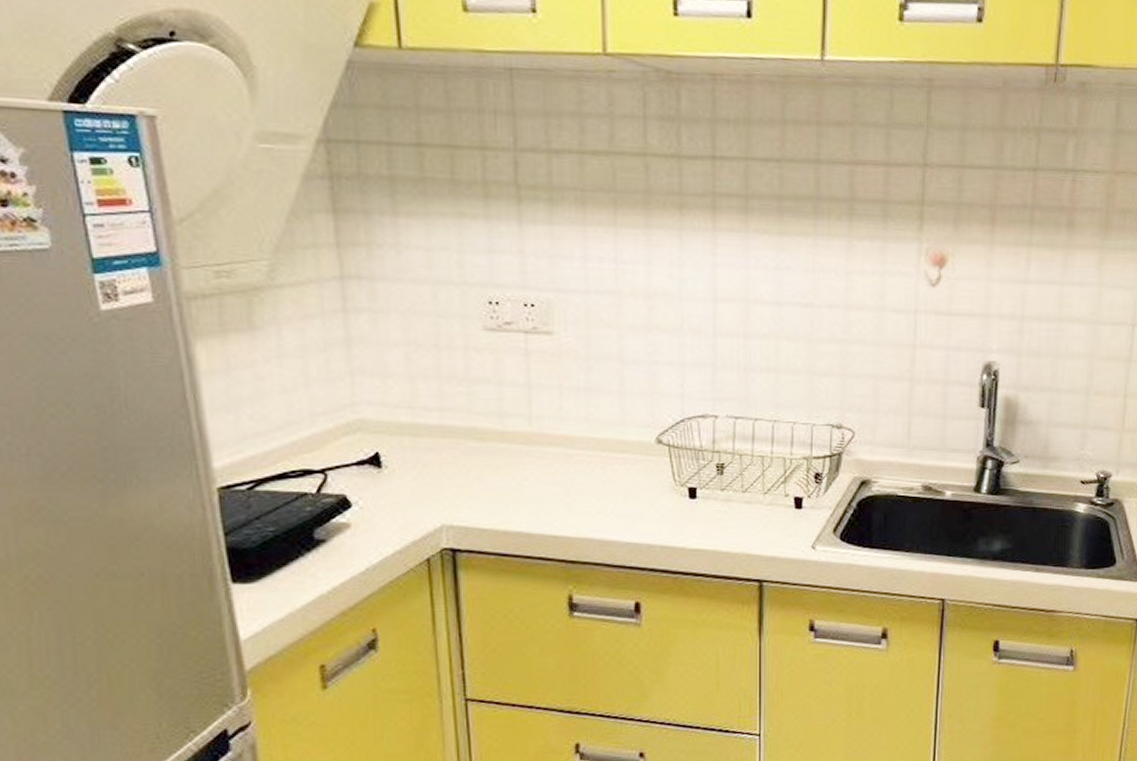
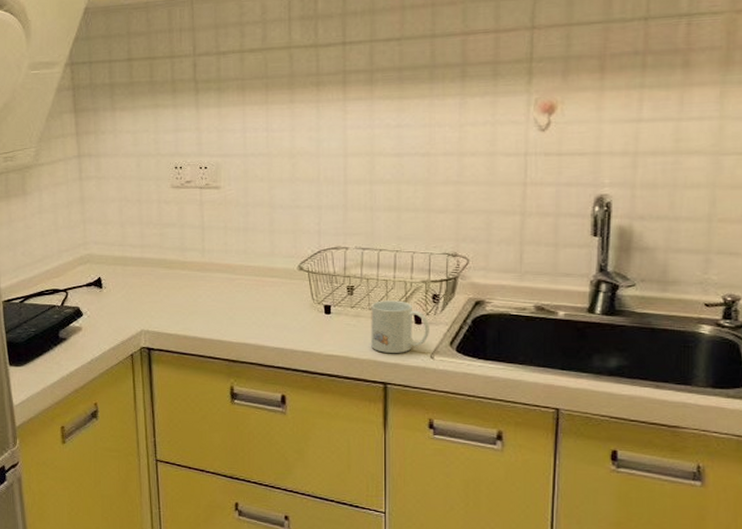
mug: none [745,481,811,544] -> present [371,300,429,353]

